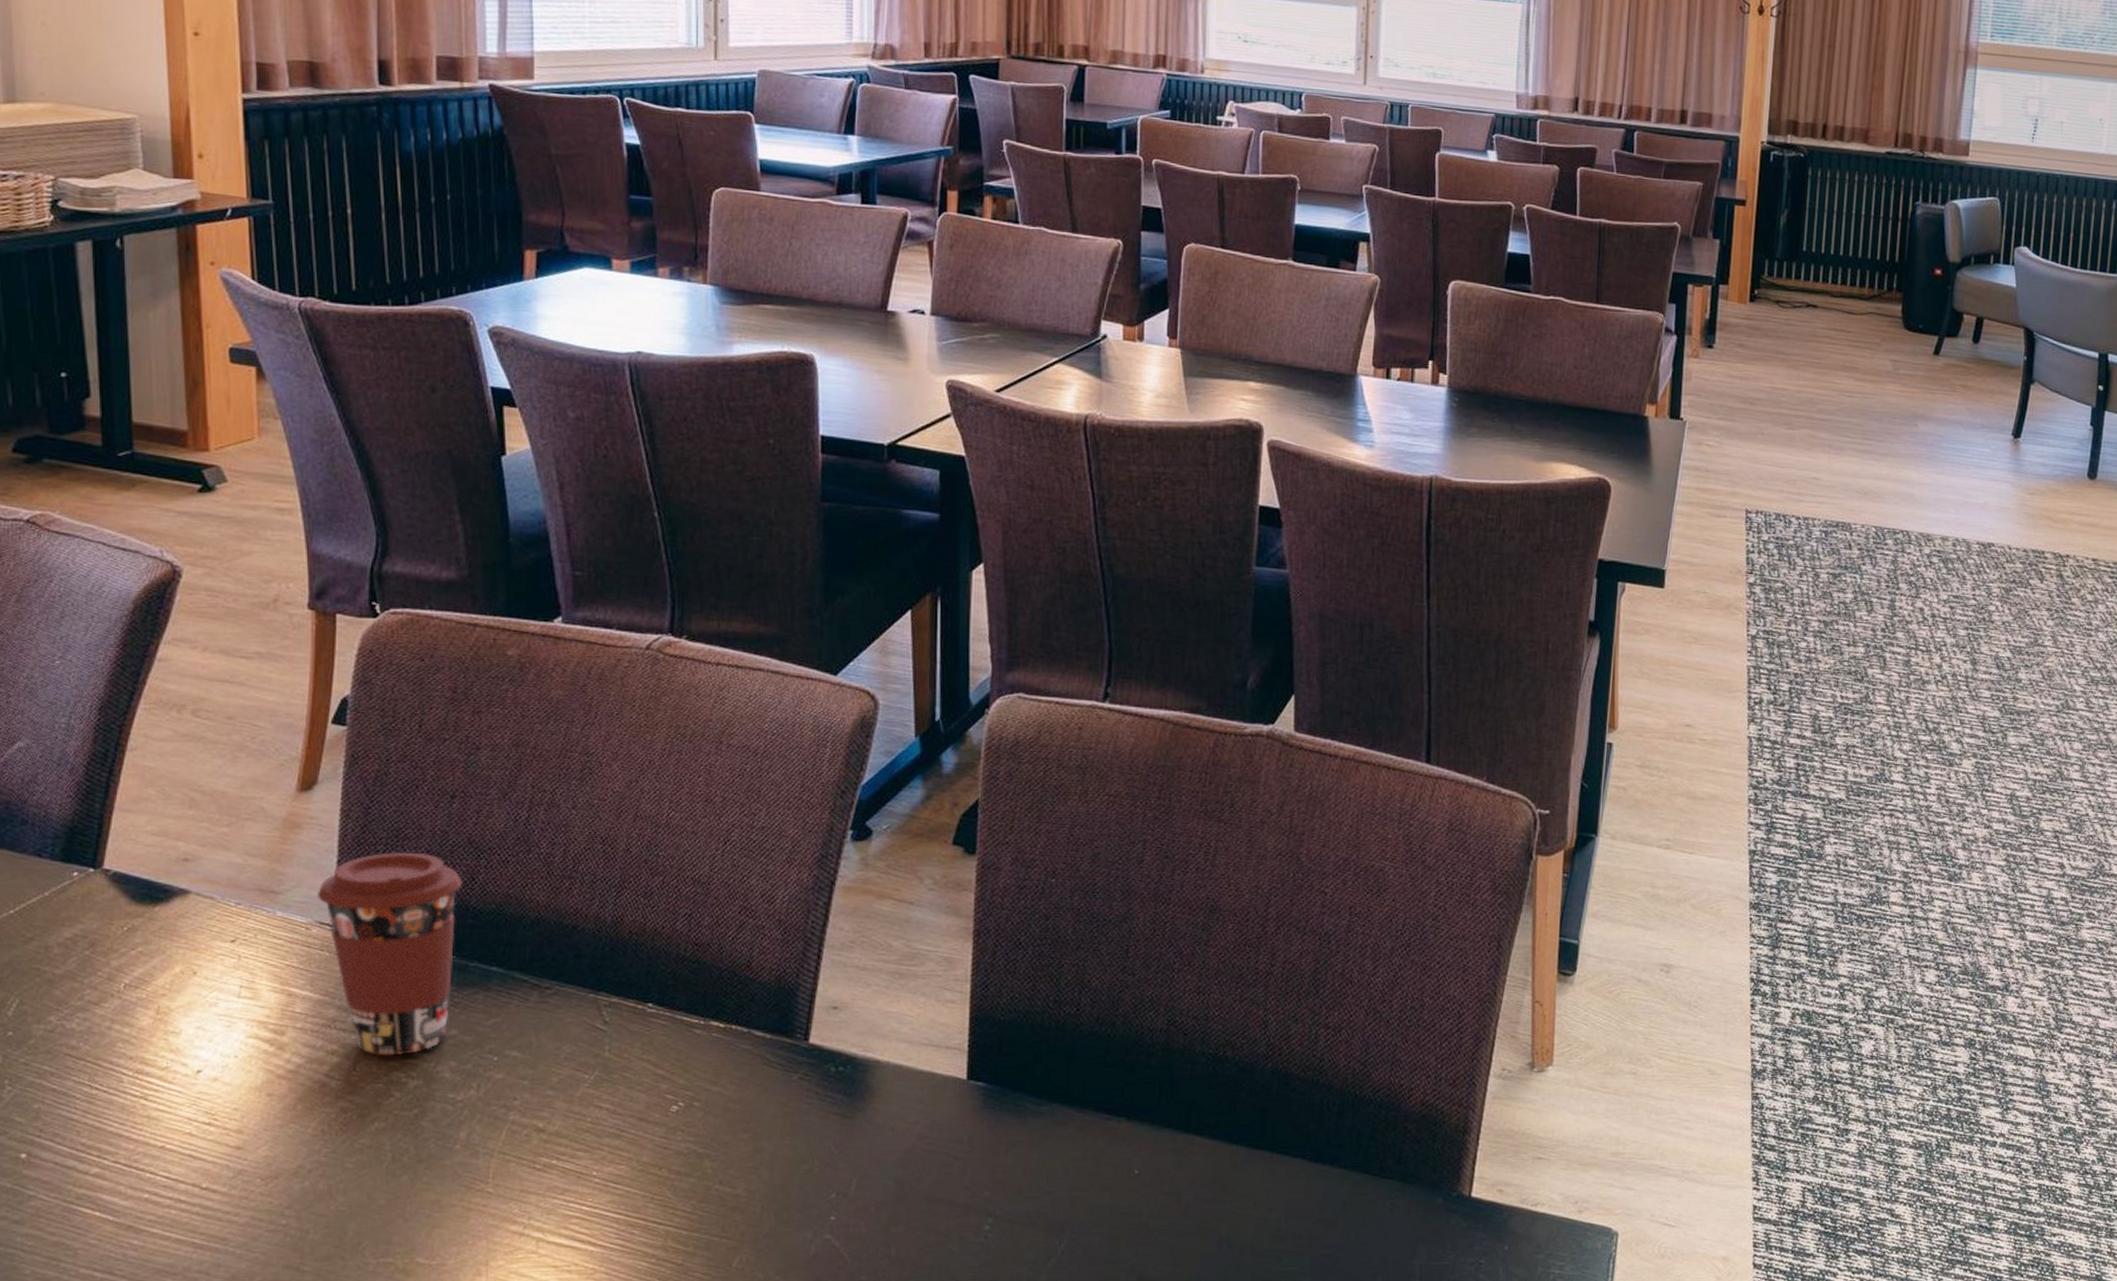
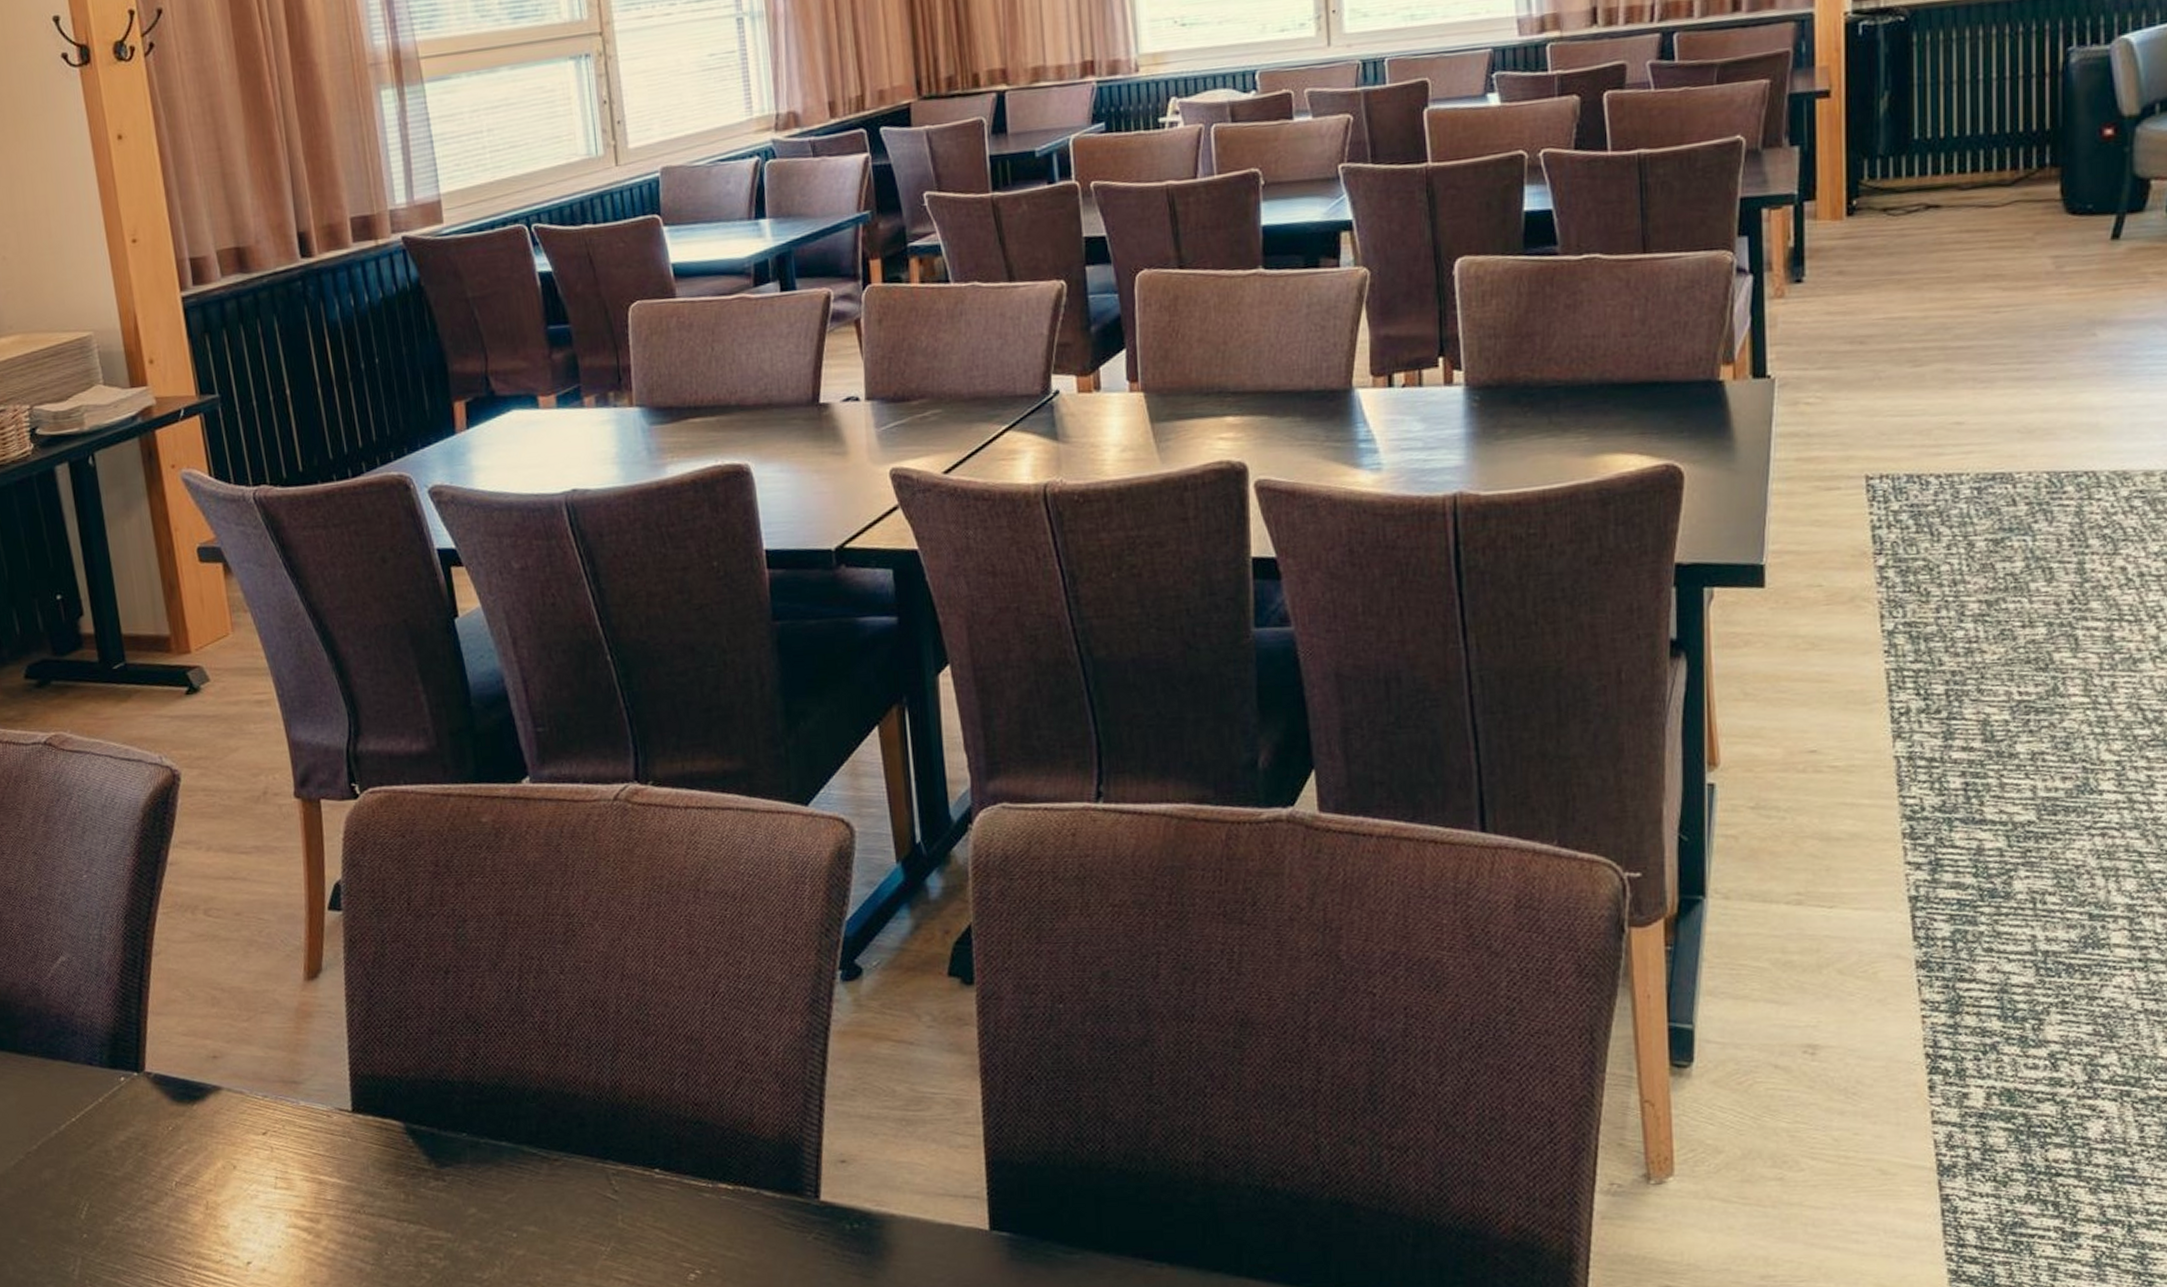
coffee cup: present [318,851,463,1056] -> none [334,1032,467,1238]

